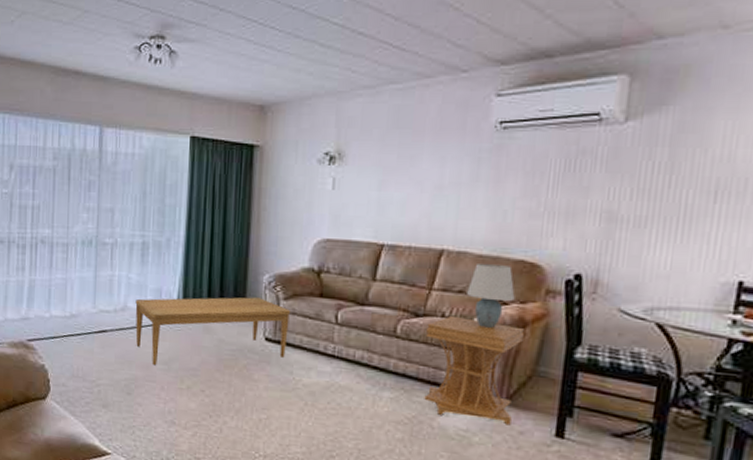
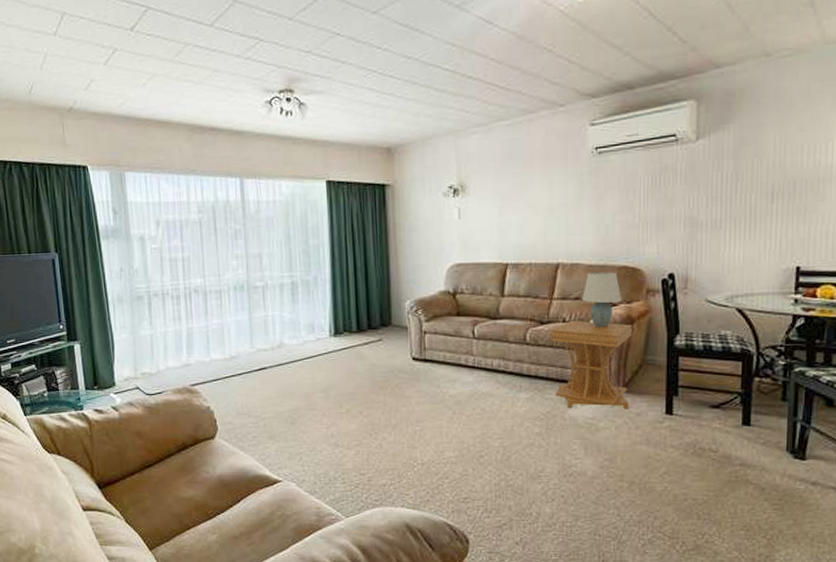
coffee table: present [135,297,291,366] -> none [290,322,433,395]

